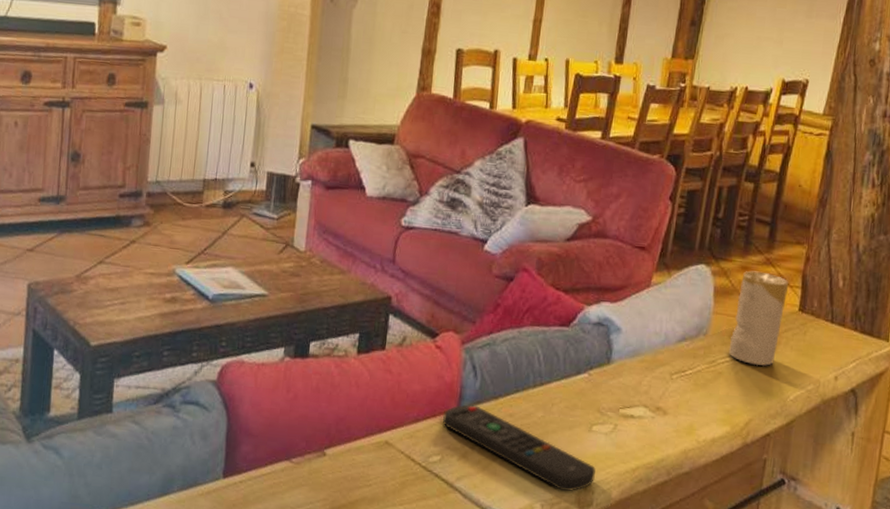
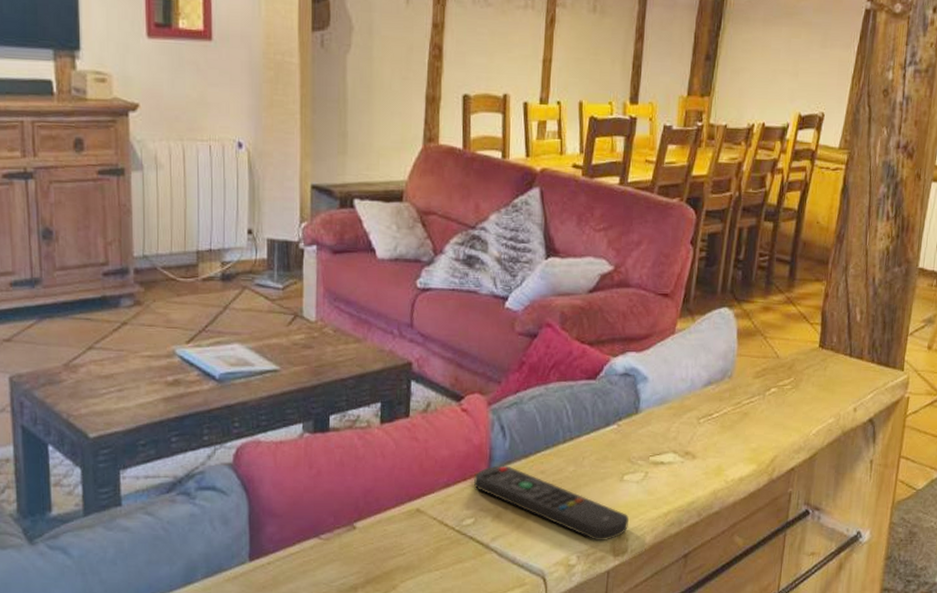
candle: present [728,270,789,367] -> none [753,310,809,404]

